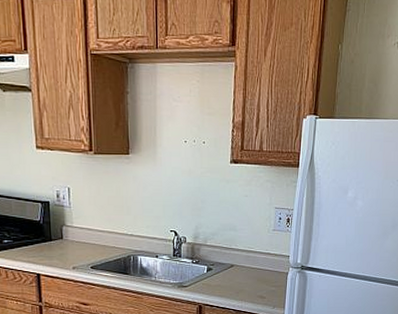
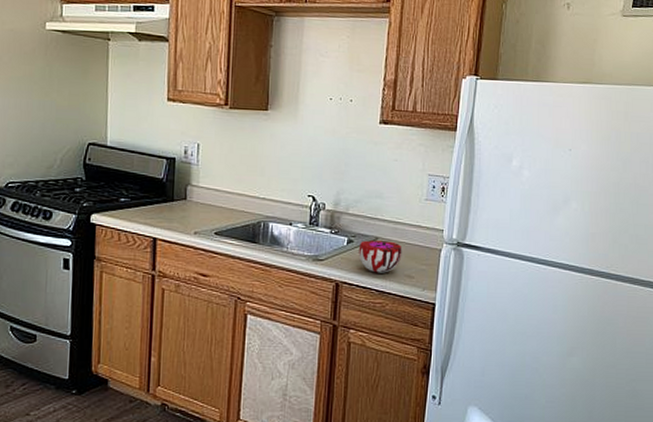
decorative bowl: none [217,268,255,295] -> present [358,240,402,273]

